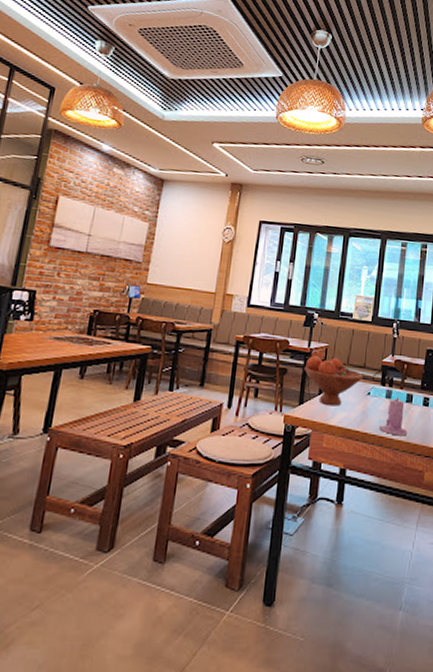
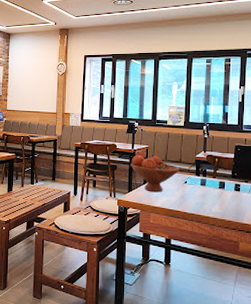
candle: present [378,396,408,436] -> none [196,184,222,215]

